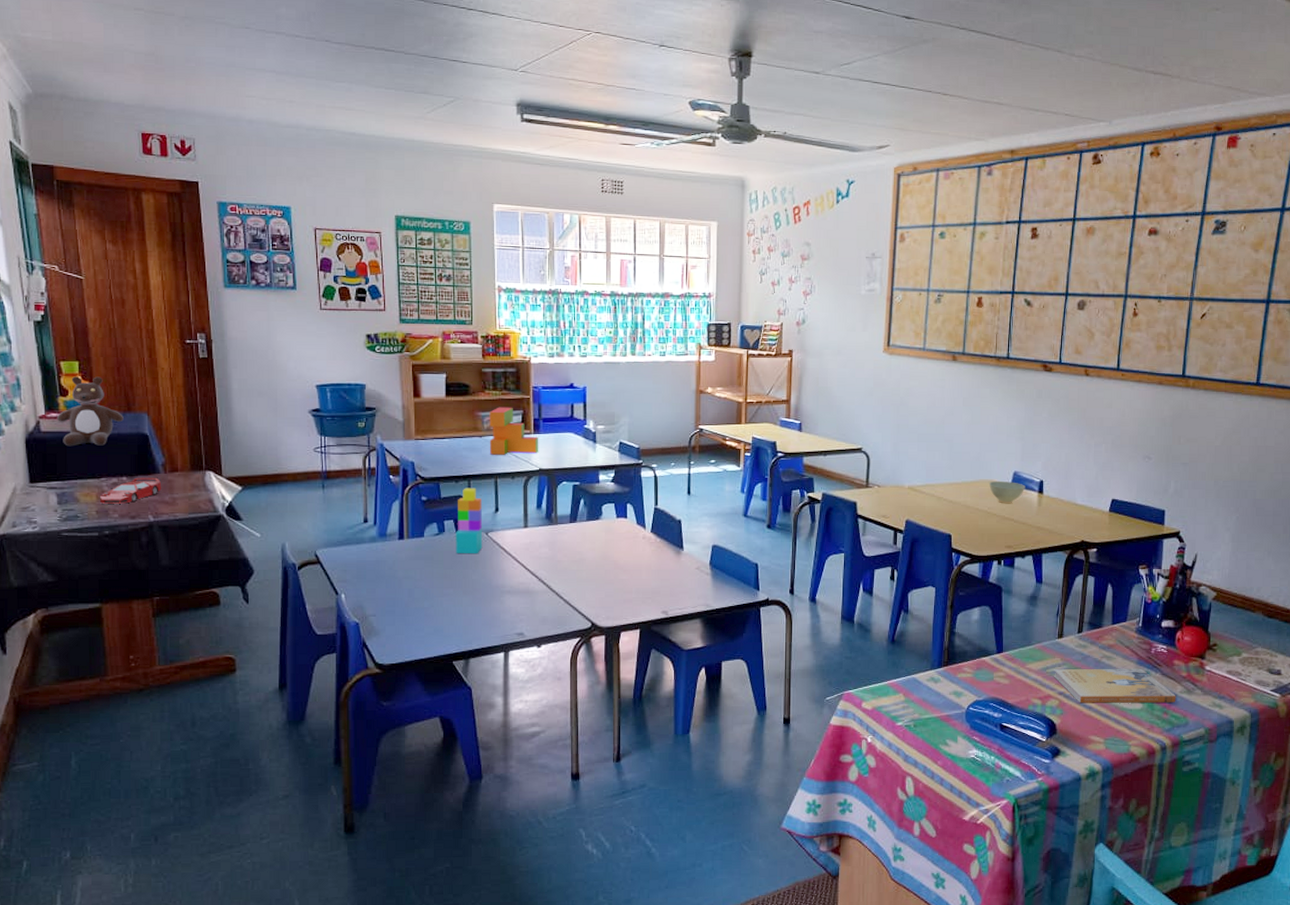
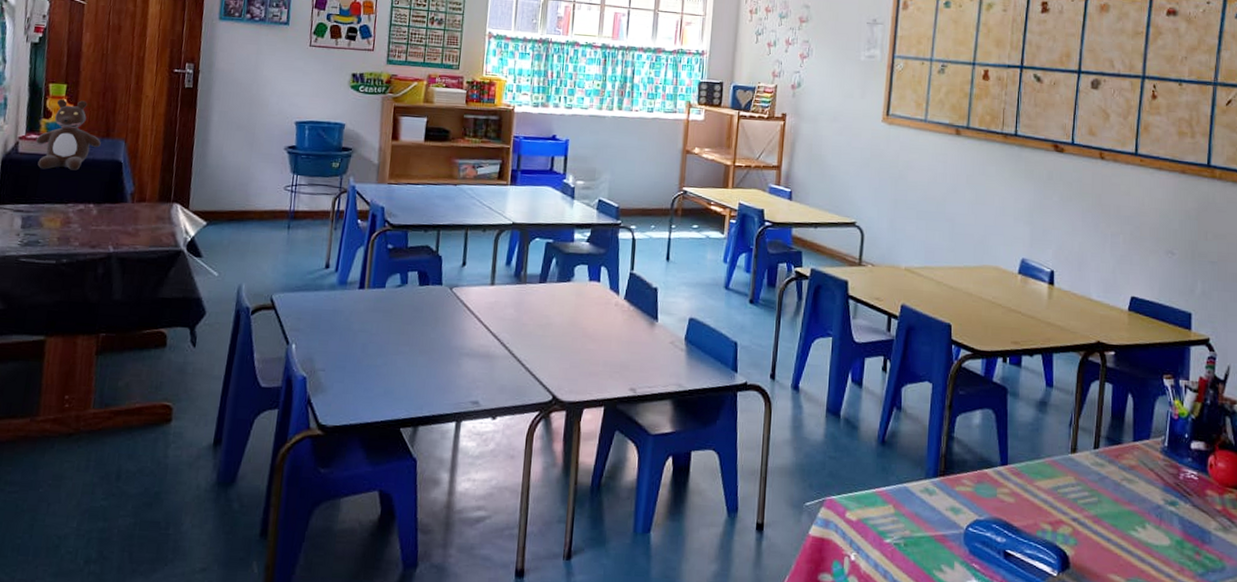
toy car: present [99,477,162,504] -> none [63,205,127,232]
toy blocks: present [455,488,483,554] -> none [416,238,450,311]
toy blocks: present [489,407,539,455] -> none [463,155,515,207]
bowl: present [989,480,1025,504] -> none [994,267,1034,295]
book: present [1054,669,1176,703] -> none [1066,490,1210,541]

